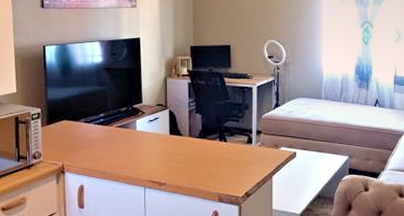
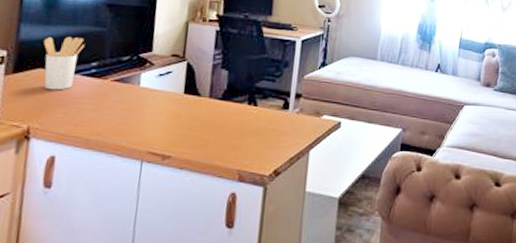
utensil holder: none [64,96,94,136] -> present [43,37,85,90]

